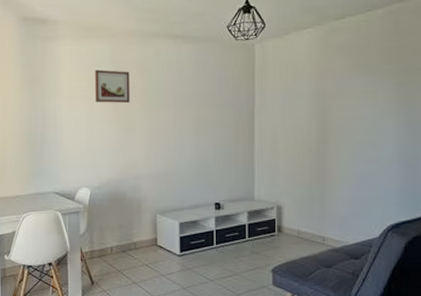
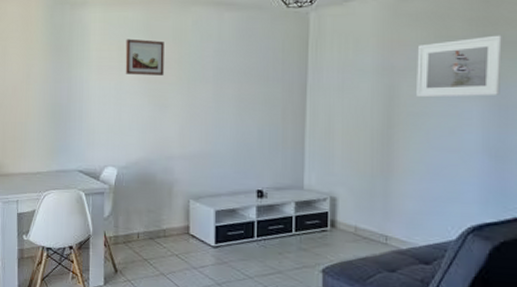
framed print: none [344,62,411,117] -> present [417,35,502,98]

